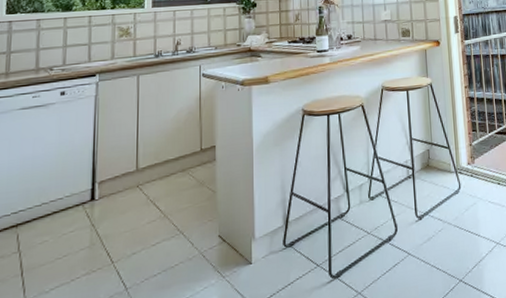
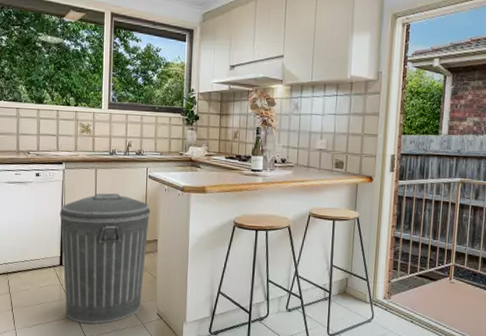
trash can: none [91,99,206,271] -> present [59,193,151,324]

